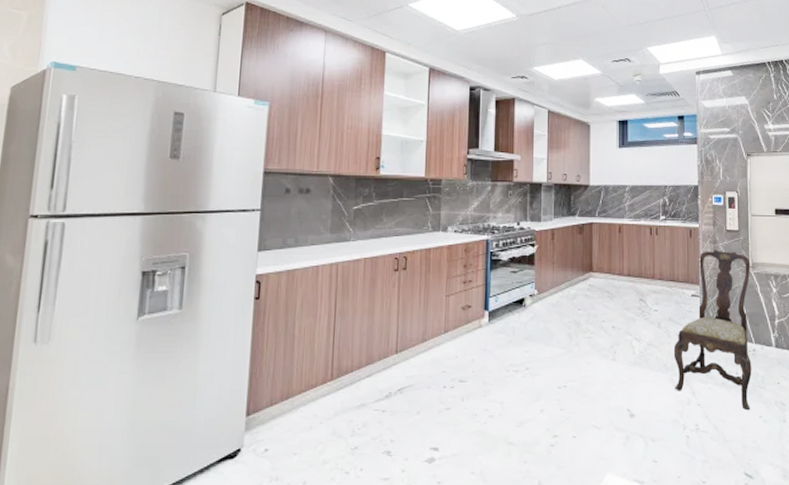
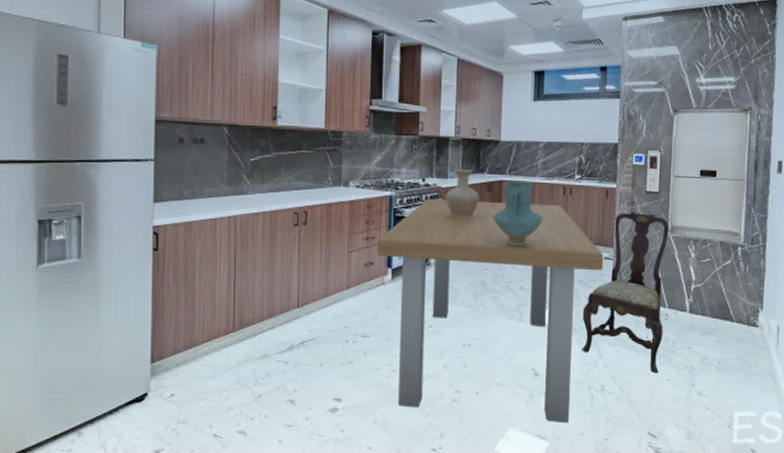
dining table: none [473,241,691,466] -> present [376,198,604,424]
vase: none [539,213,571,261] -> present [446,169,479,219]
ceramic pitcher: none [585,222,632,285] -> present [493,180,543,246]

